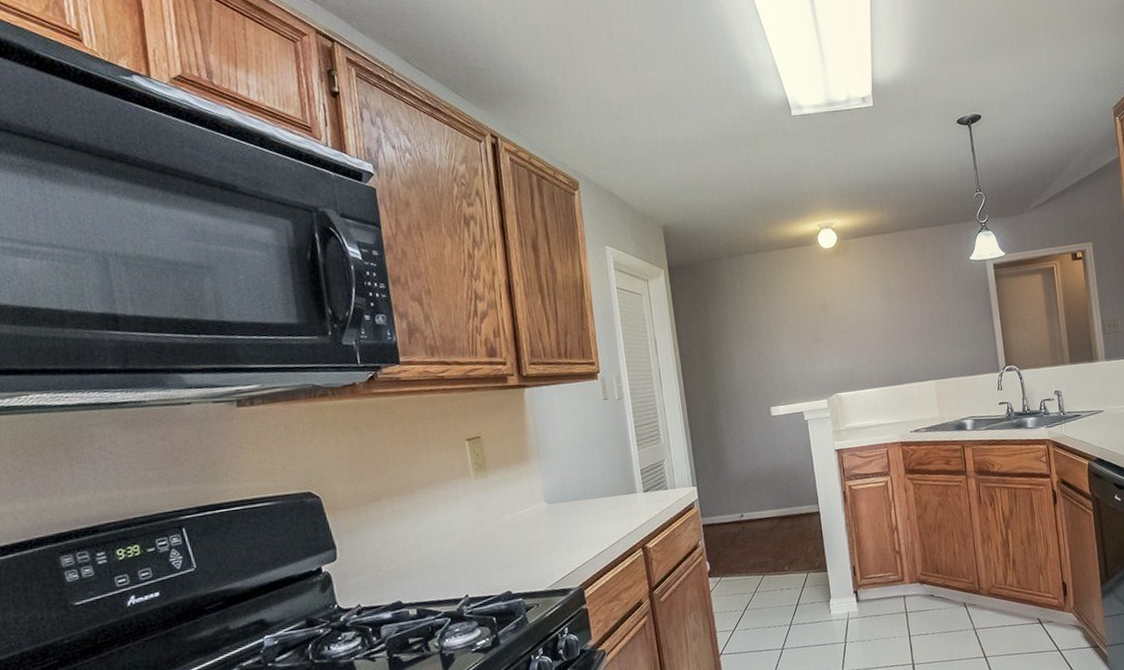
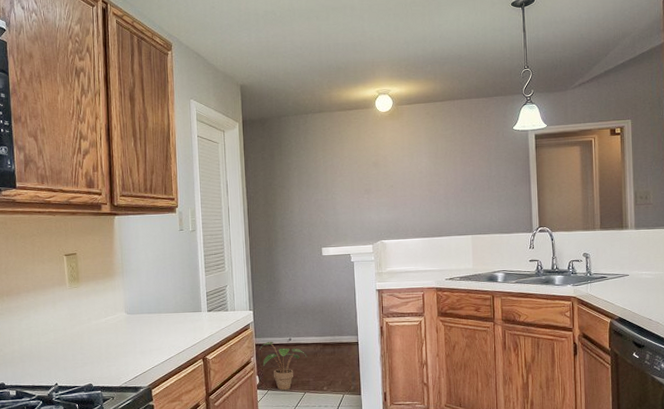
potted plant: none [708,519,763,576] -> present [260,341,307,390]

